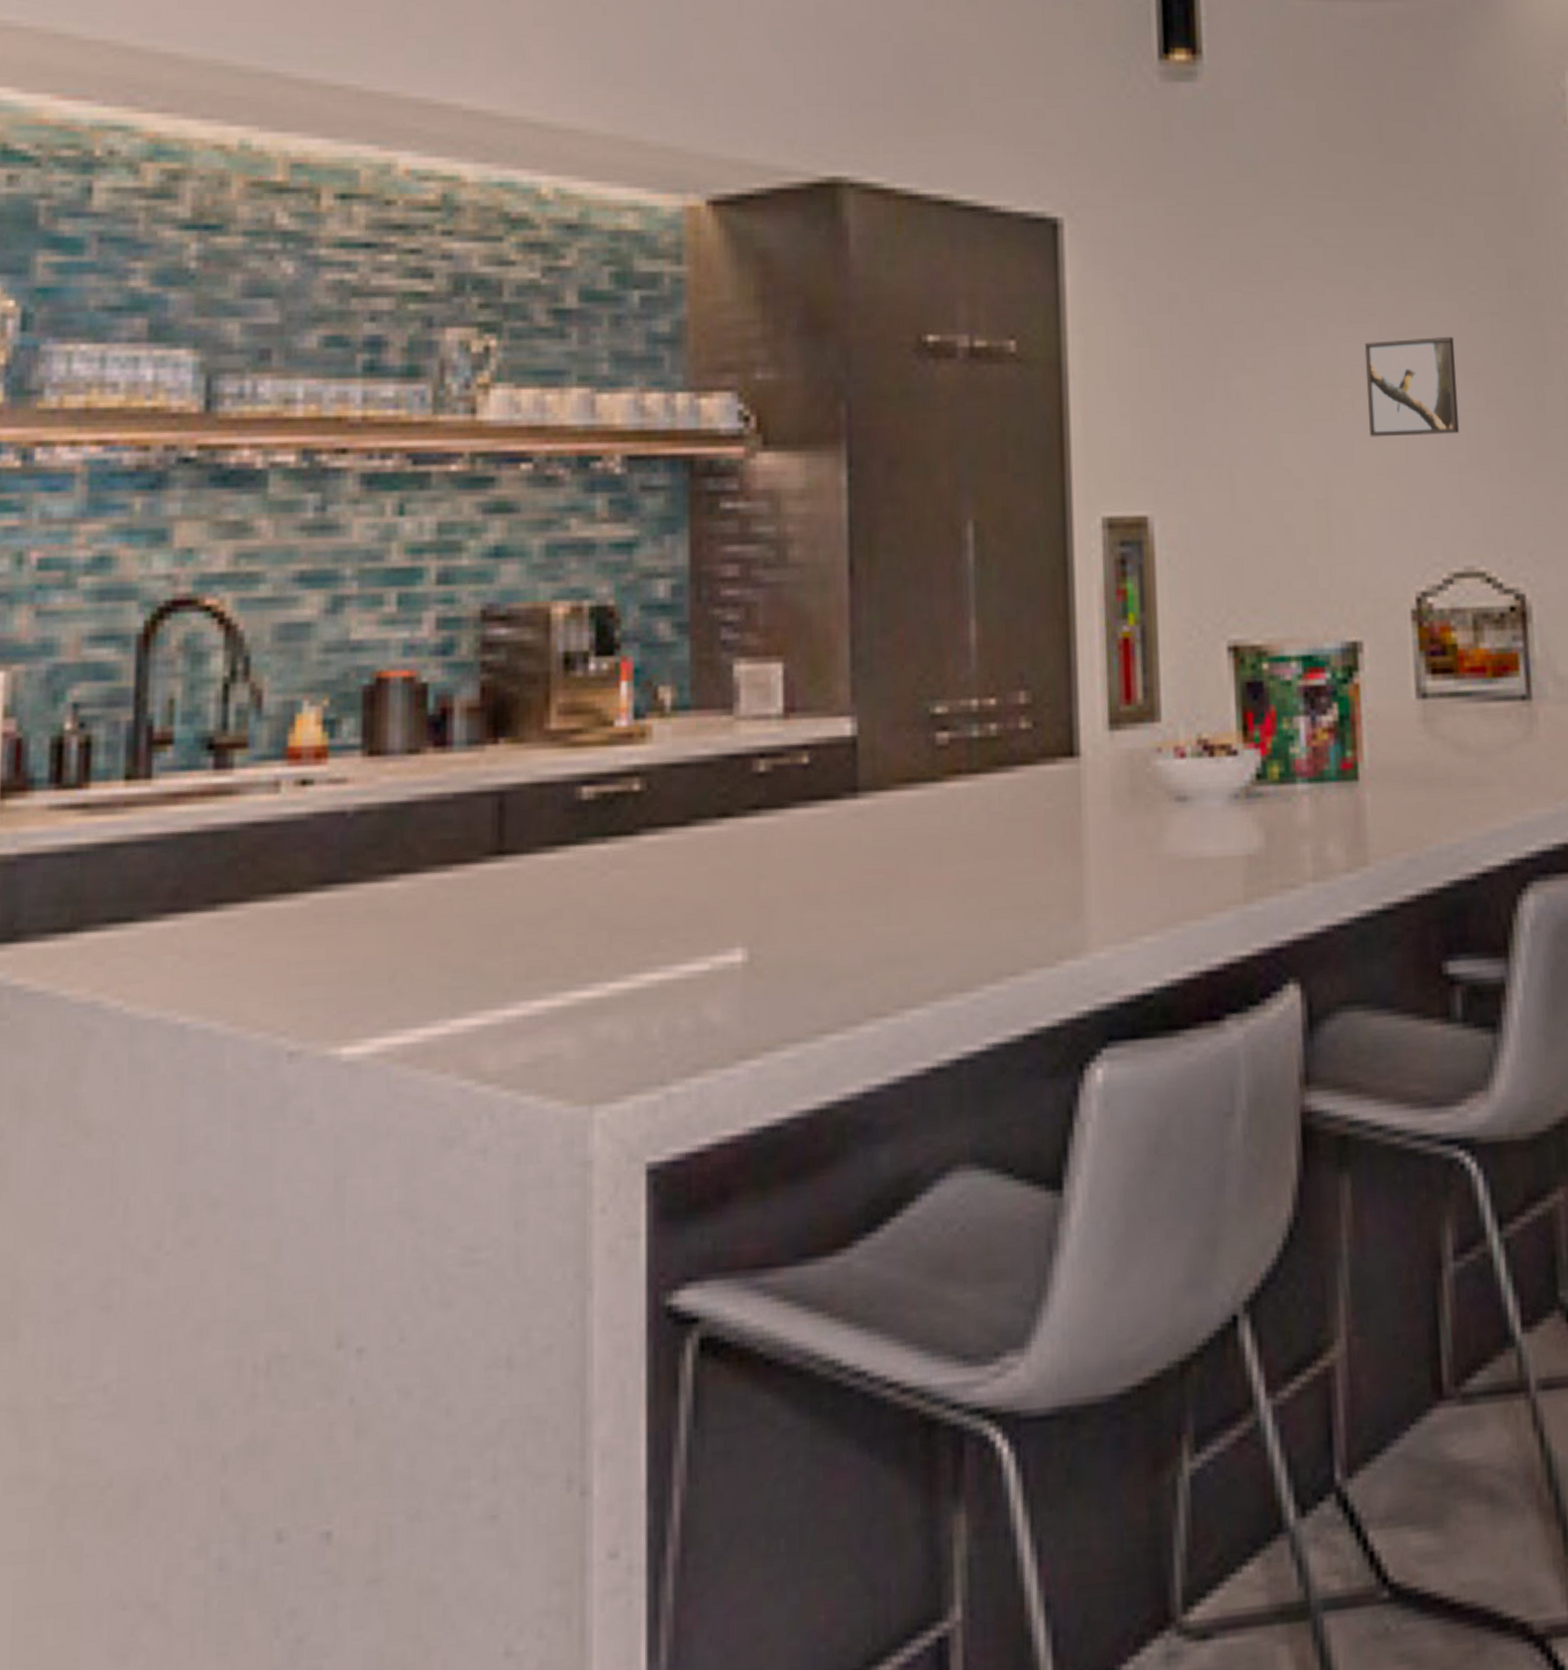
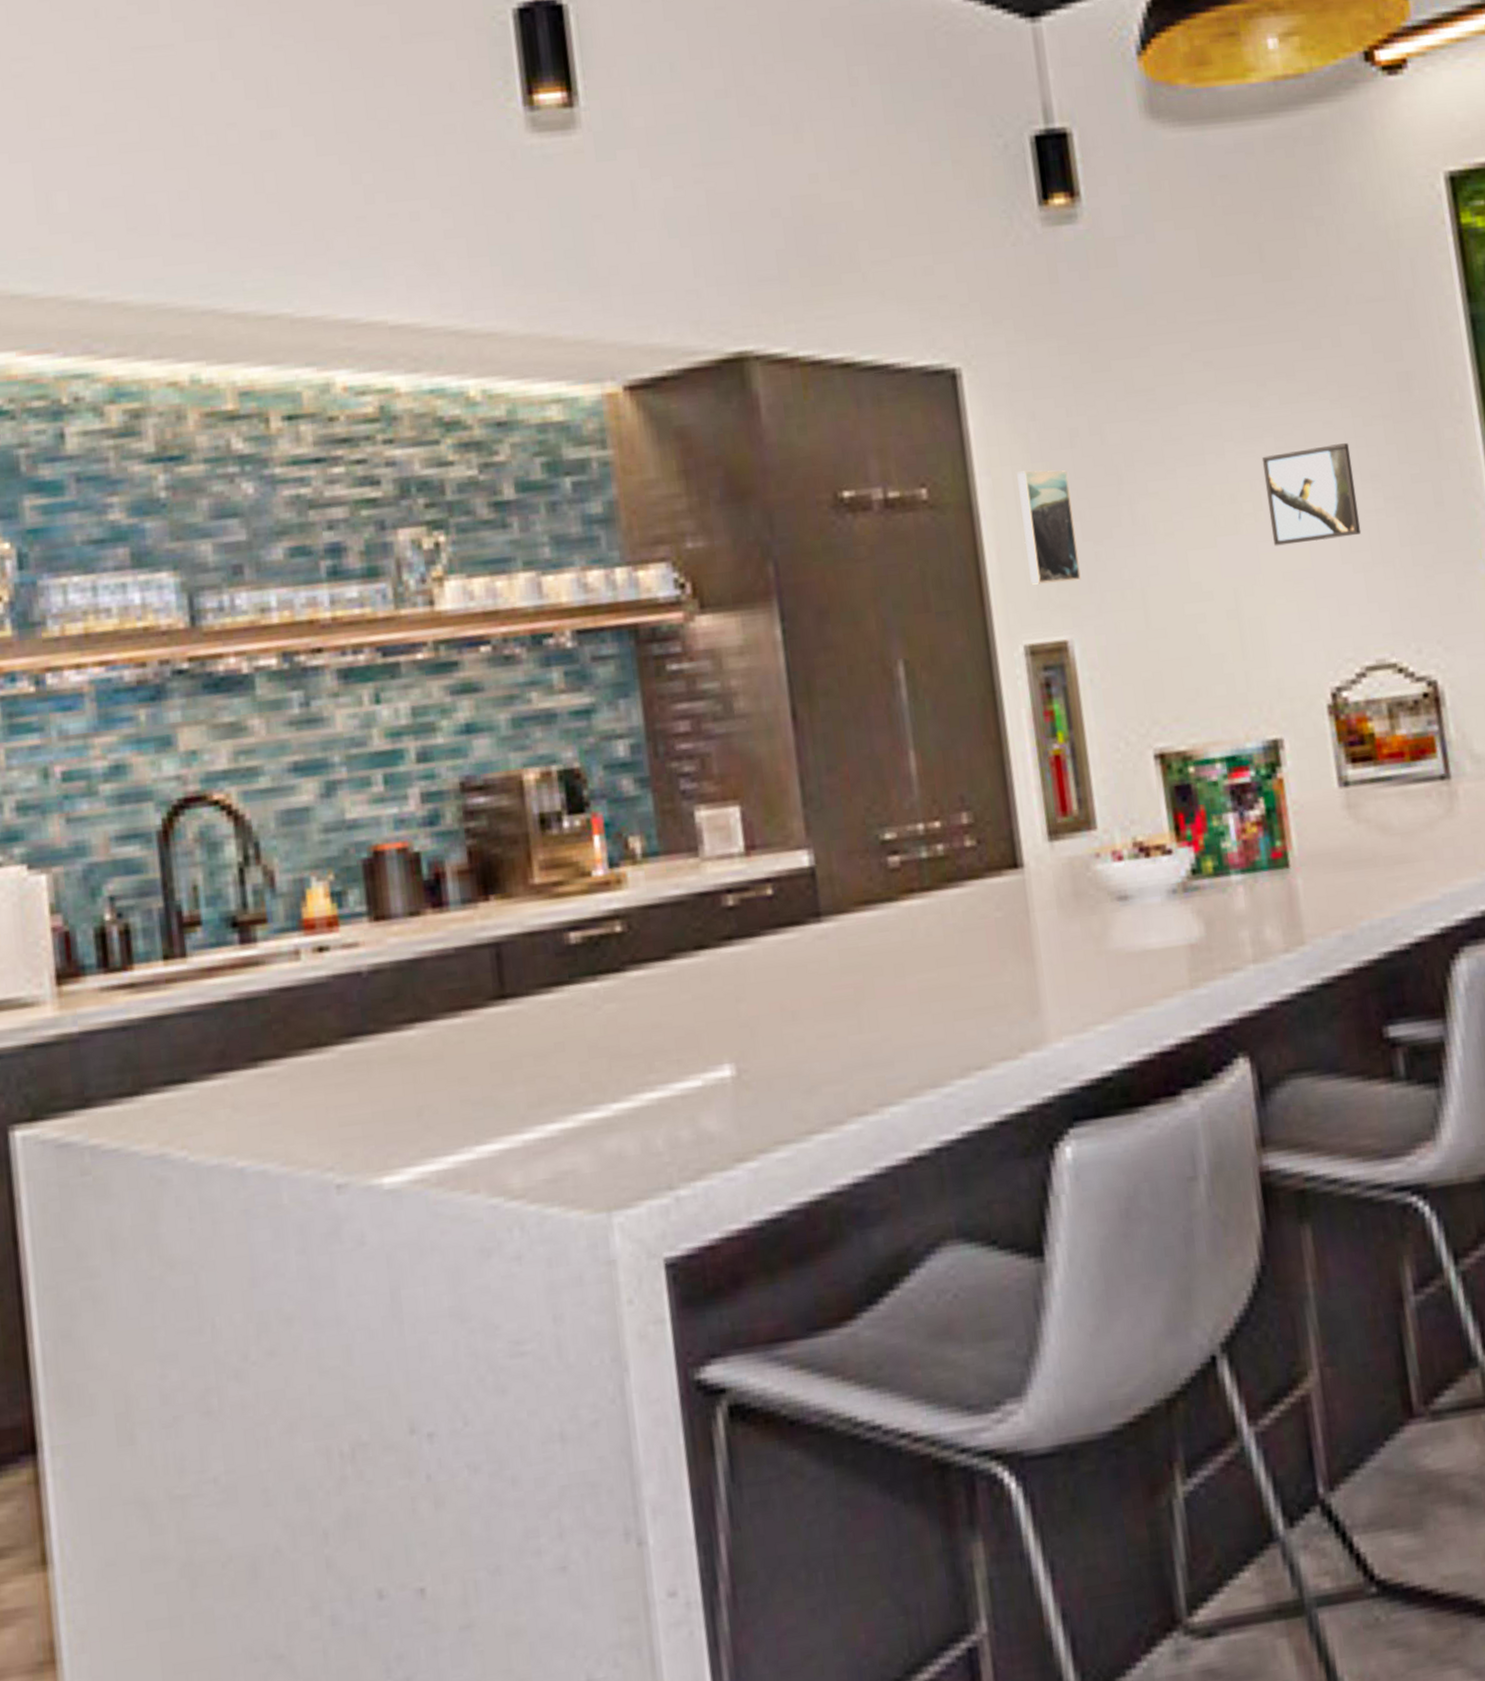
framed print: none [1111,332,1168,454] -> present [1017,470,1081,585]

